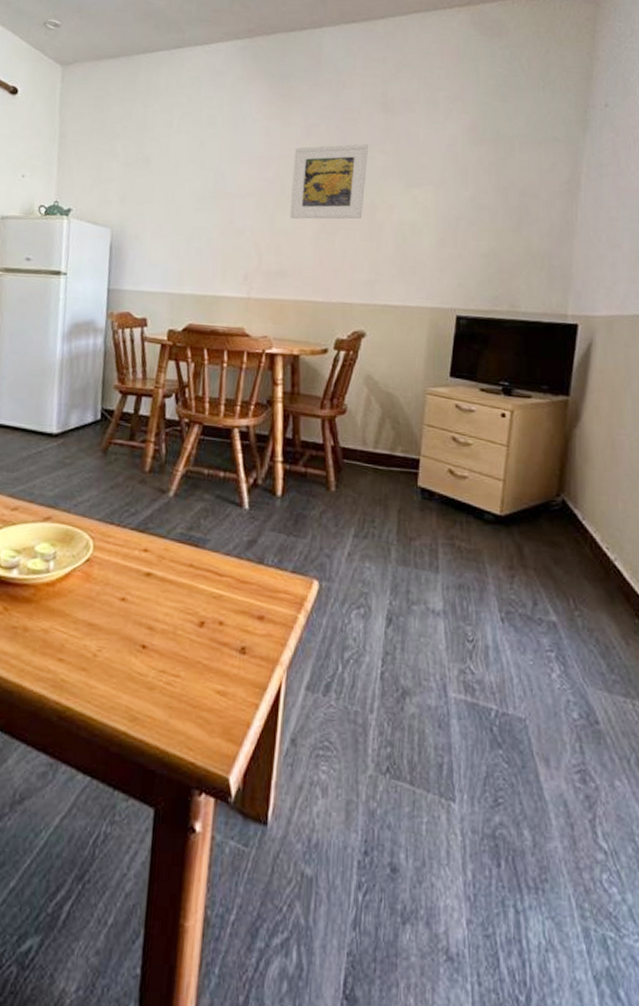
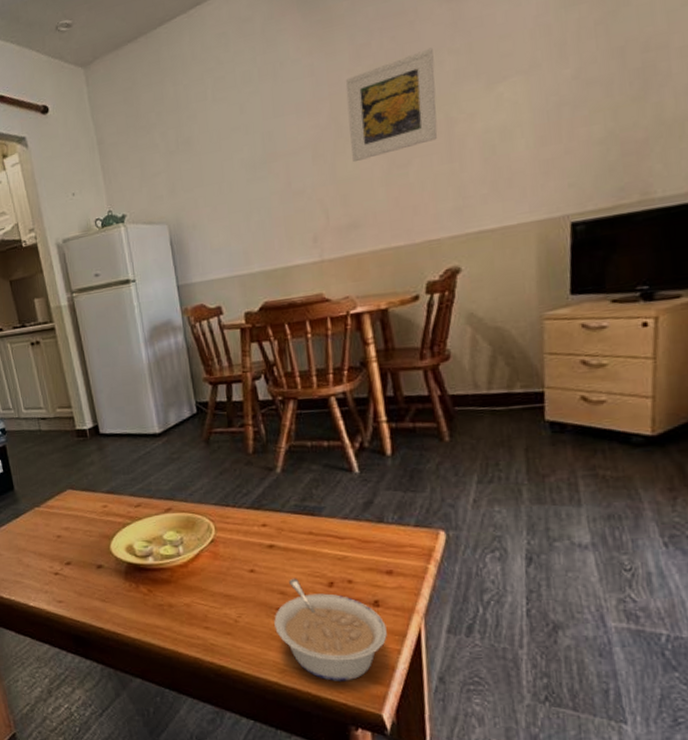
legume: none [135,612,249,736] -> present [274,578,387,681]

